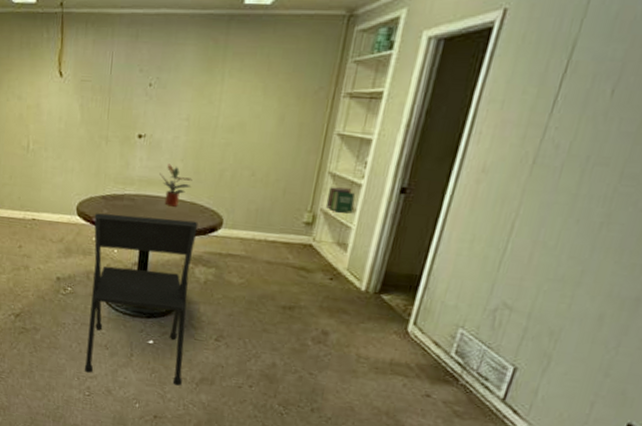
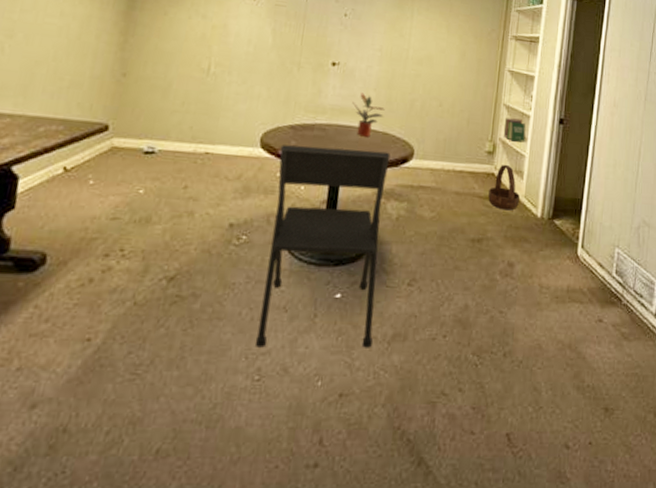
basket: none [303,235,341,282] -> present [488,164,520,211]

